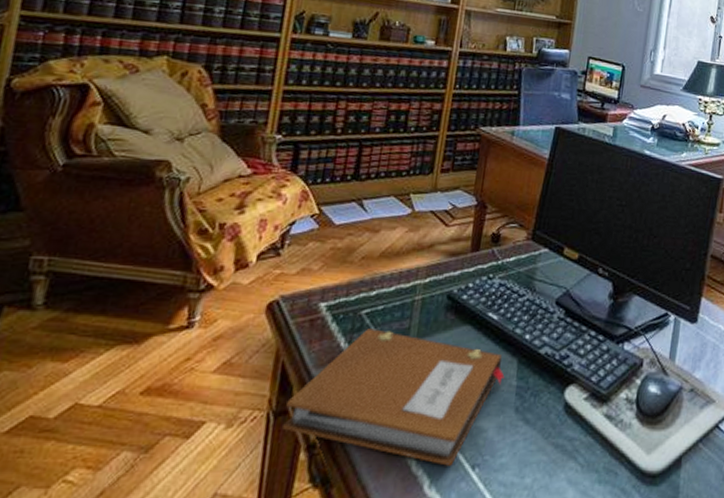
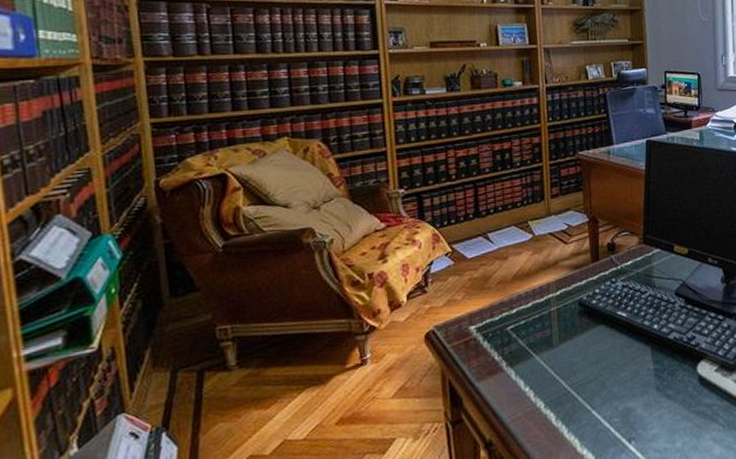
notebook: present [282,329,505,466] -> none [460,340,642,443]

